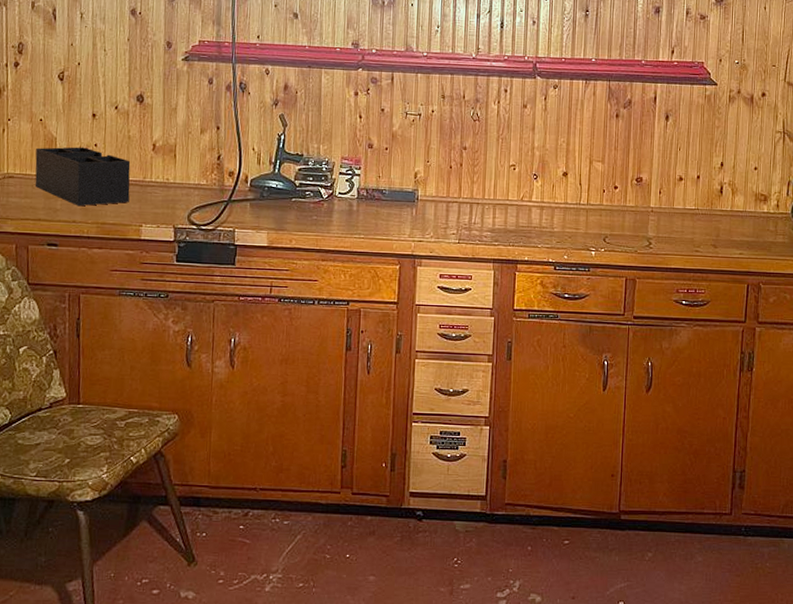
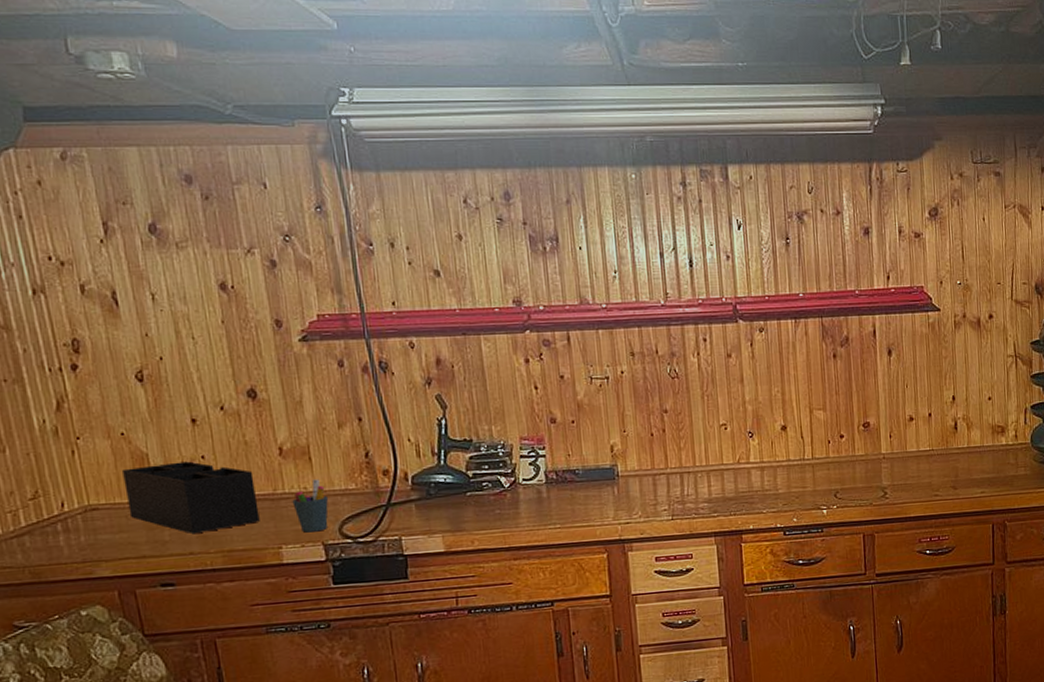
pen holder: none [156,173,183,216] -> present [292,479,329,533]

